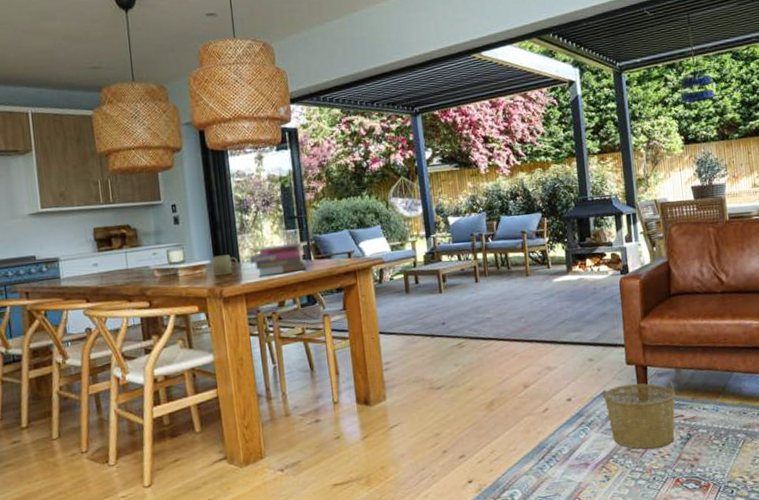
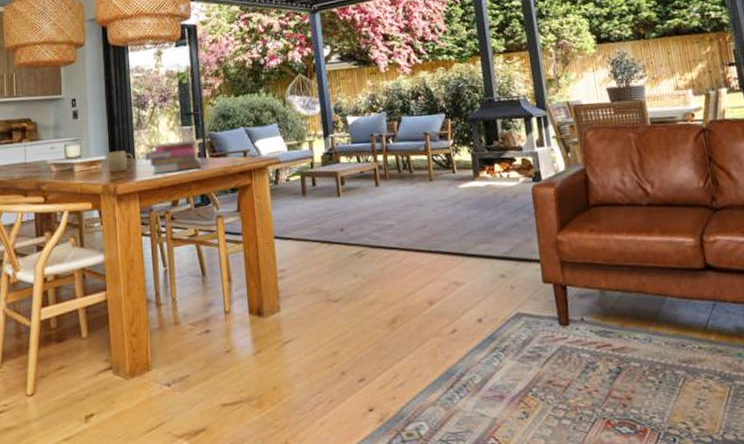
basket: present [603,381,676,450] -> none [517,304,603,383]

